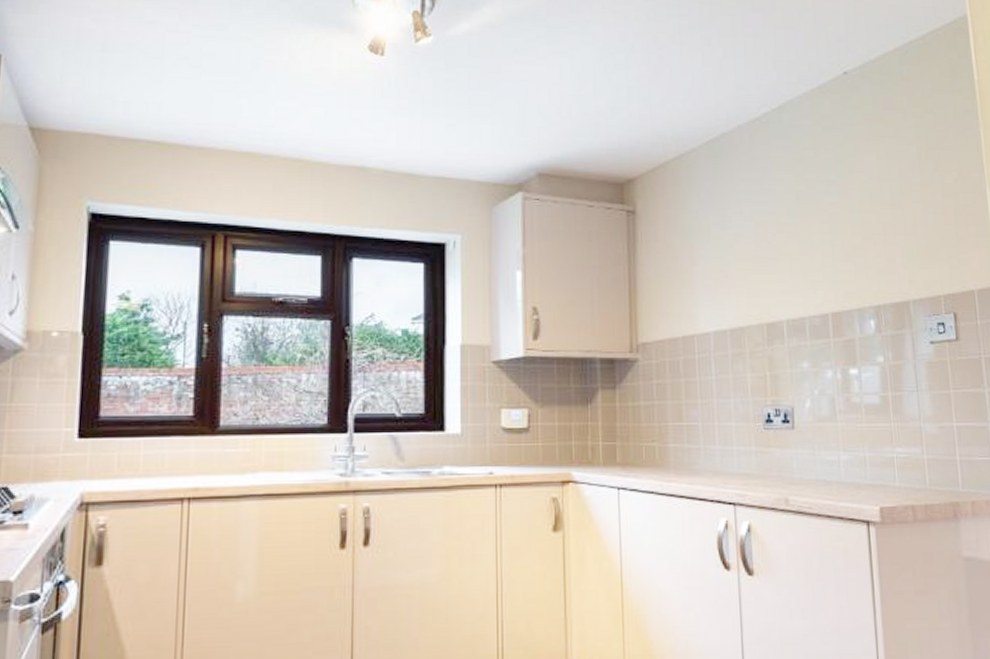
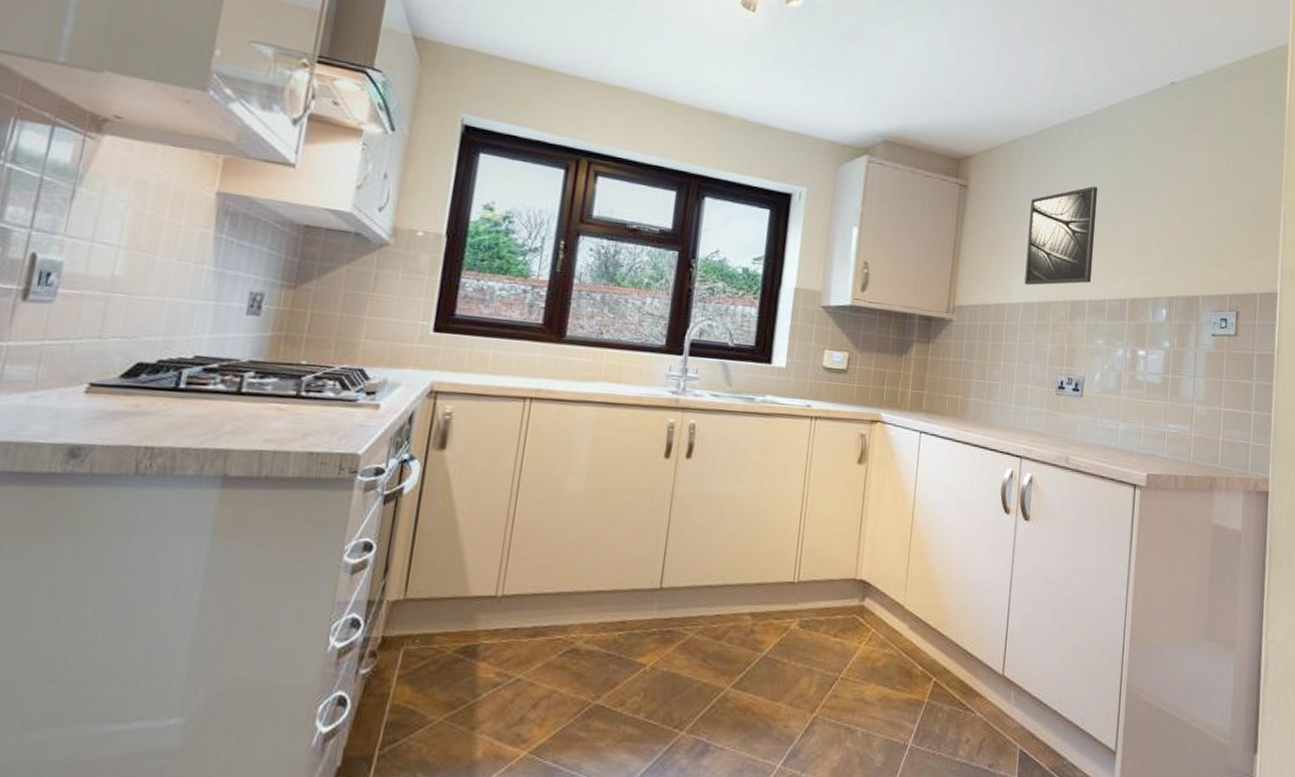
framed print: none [707,194,786,312] -> present [1024,186,1098,286]

